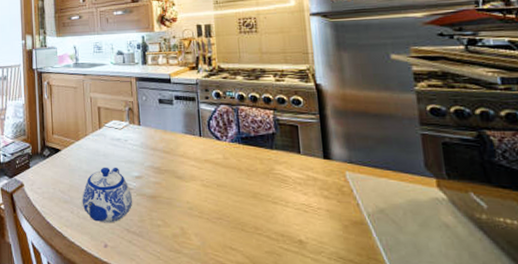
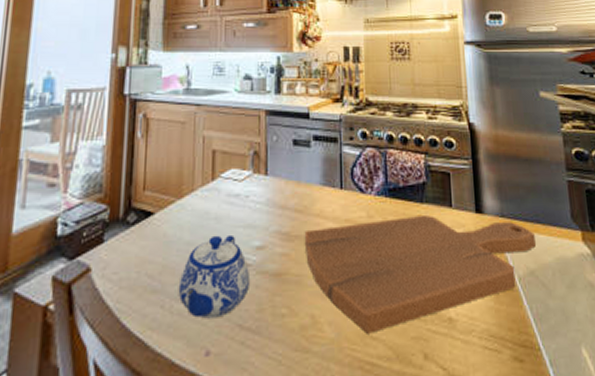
cutting board: none [172,160,386,245] -> present [304,215,536,334]

